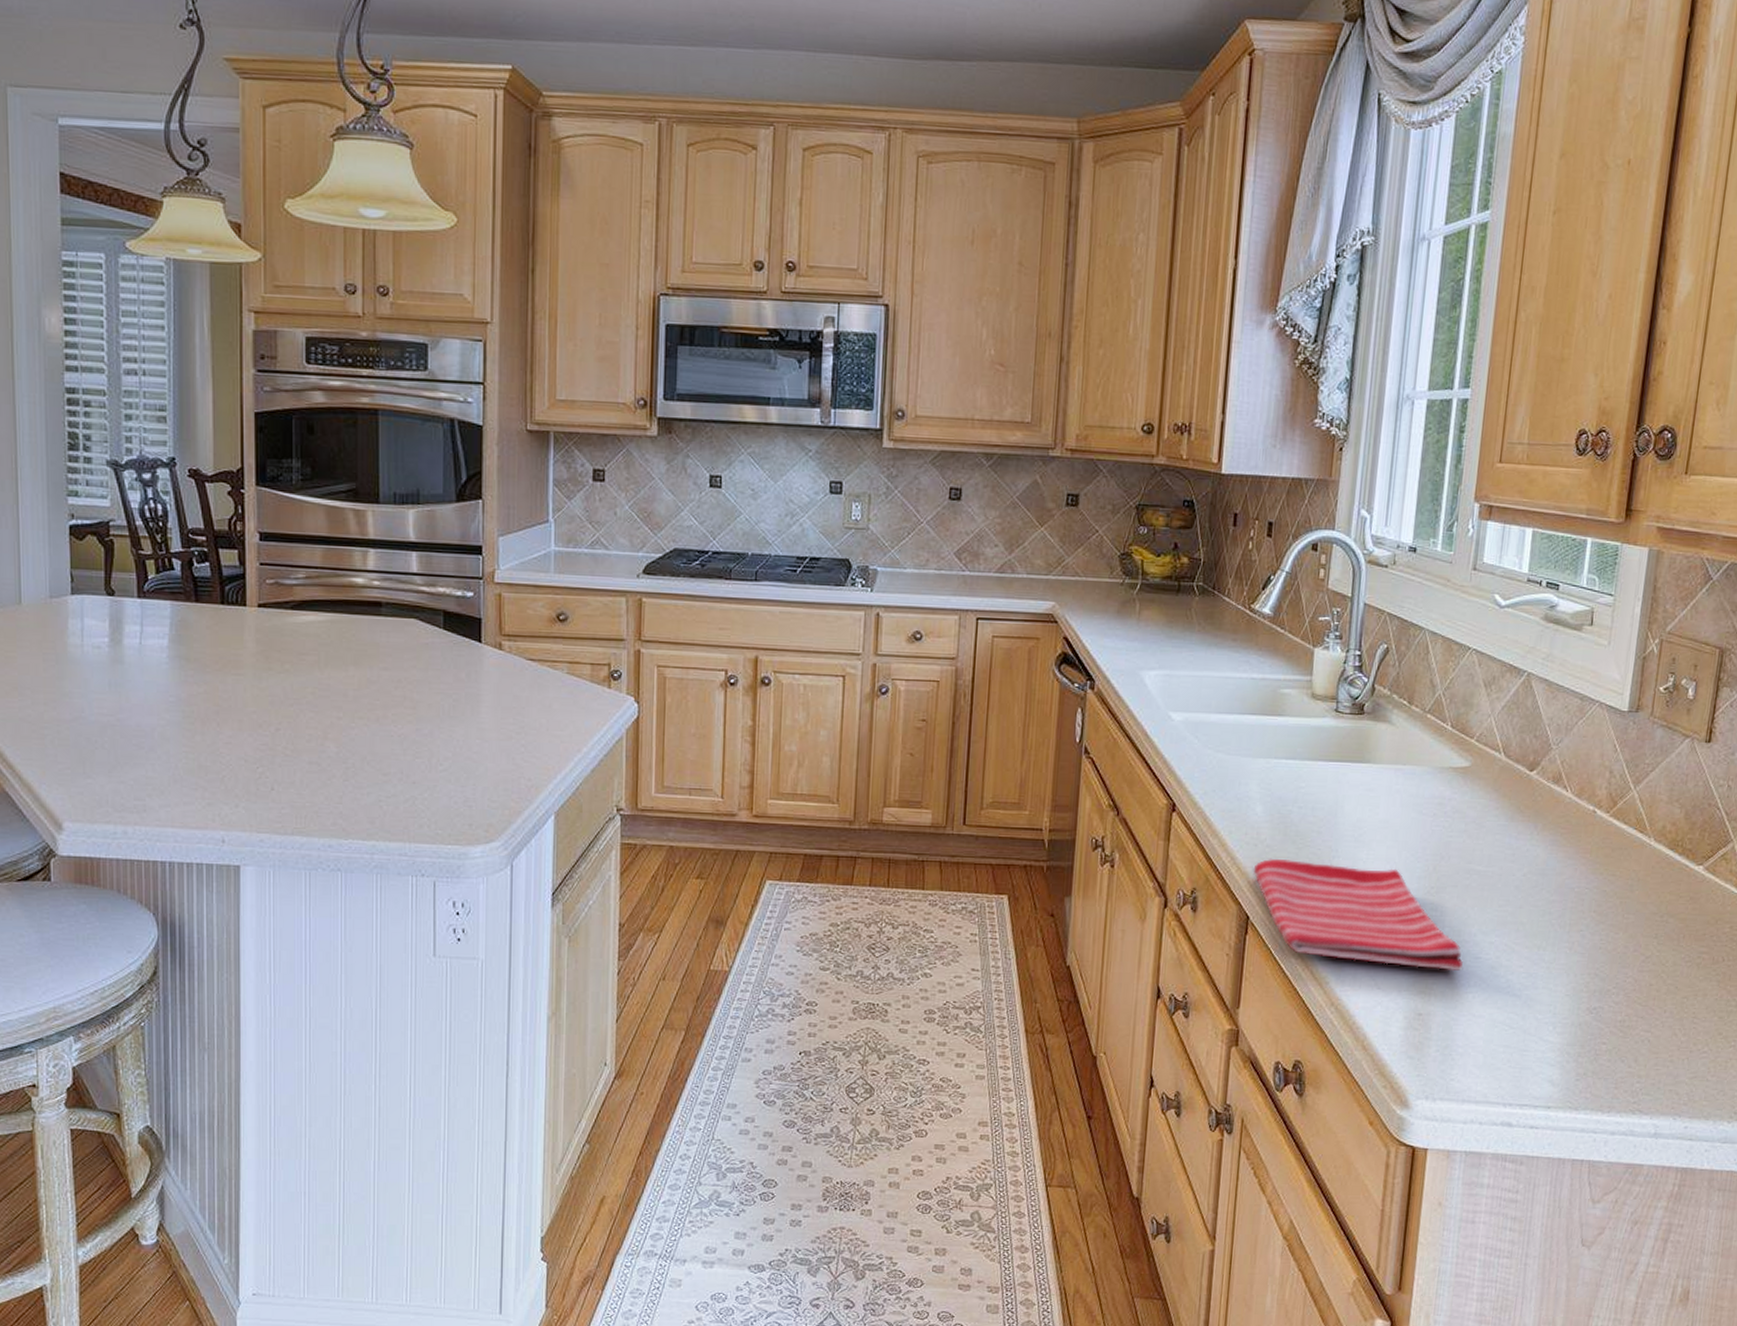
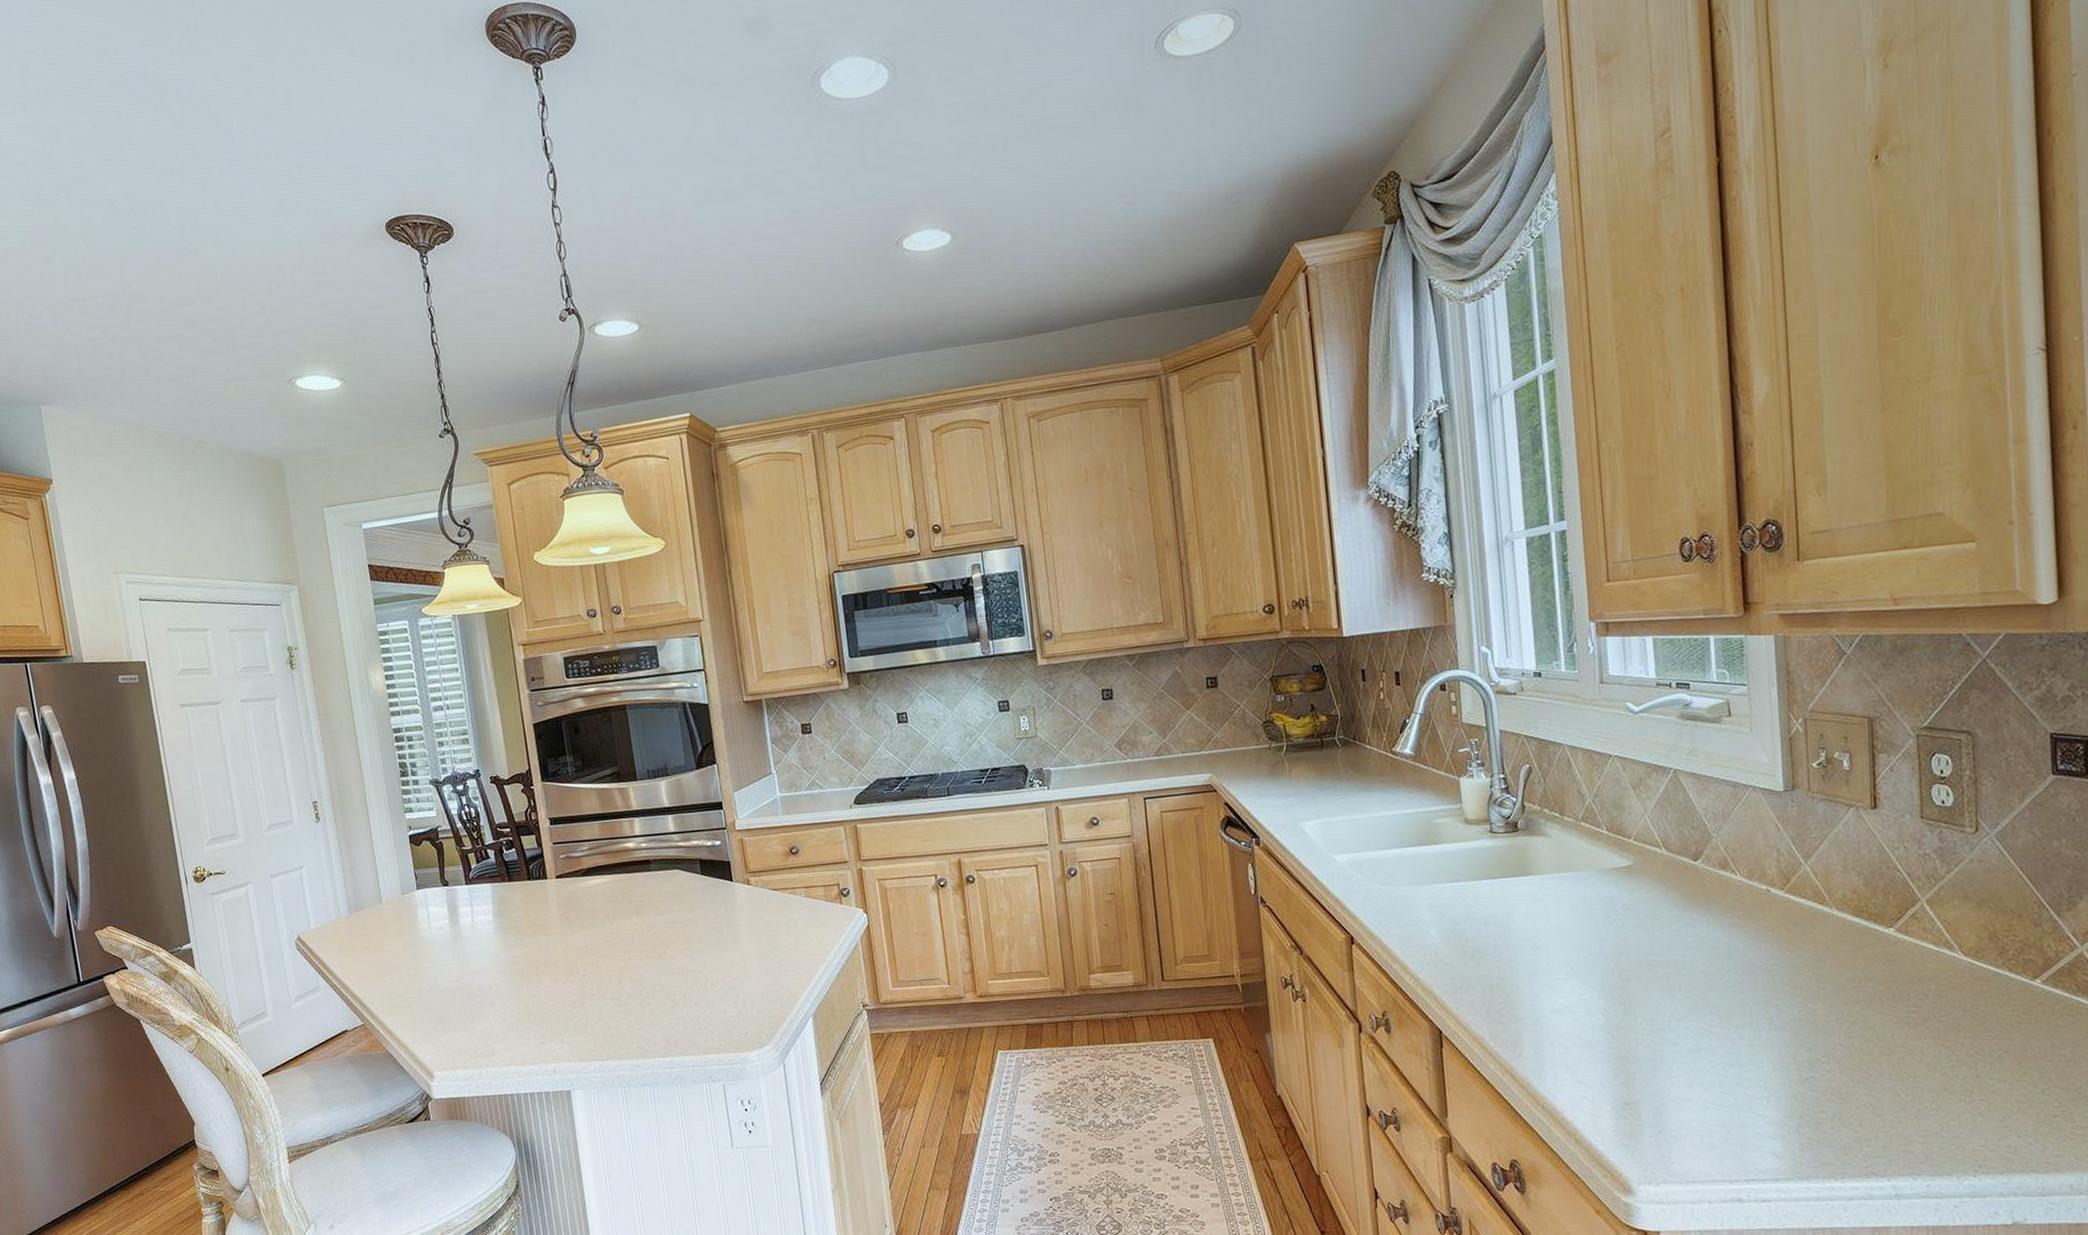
dish towel: present [1253,858,1463,972] -> none [1437,969,1662,1061]

